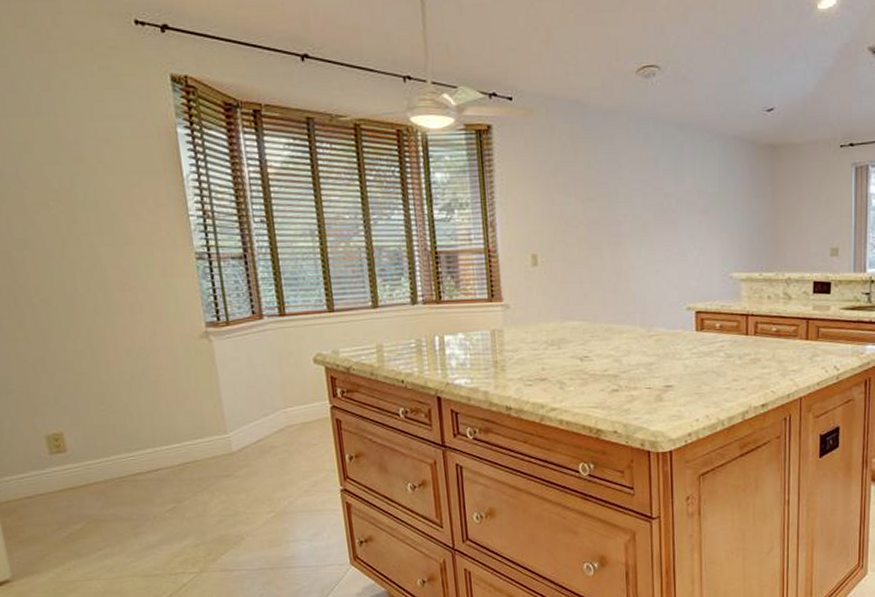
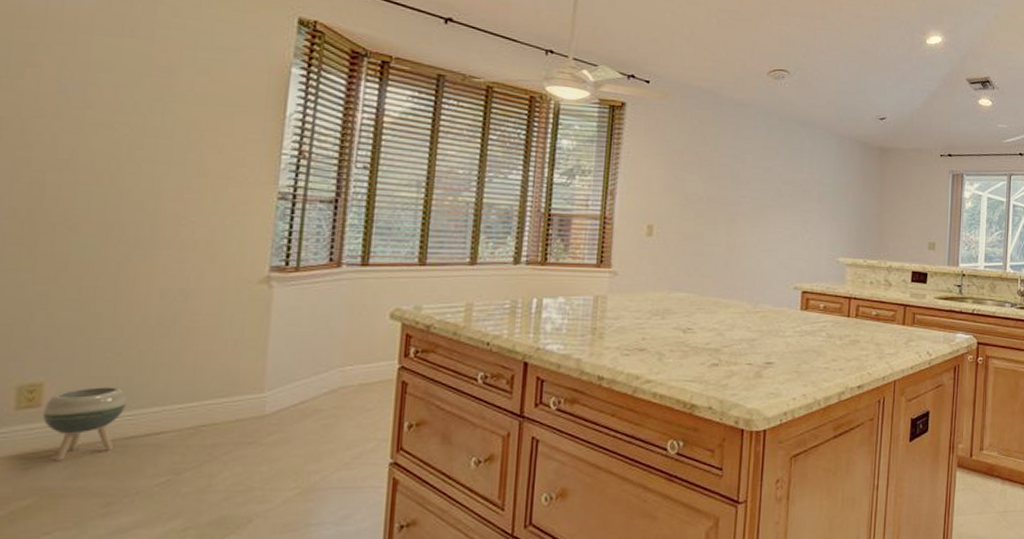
planter: none [68,433,128,493] -> present [42,387,127,460]

